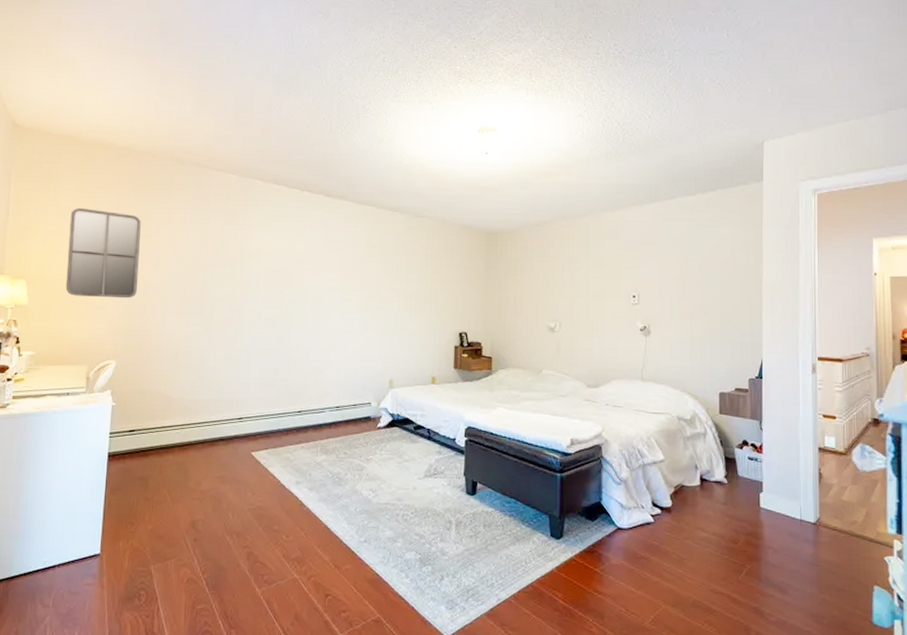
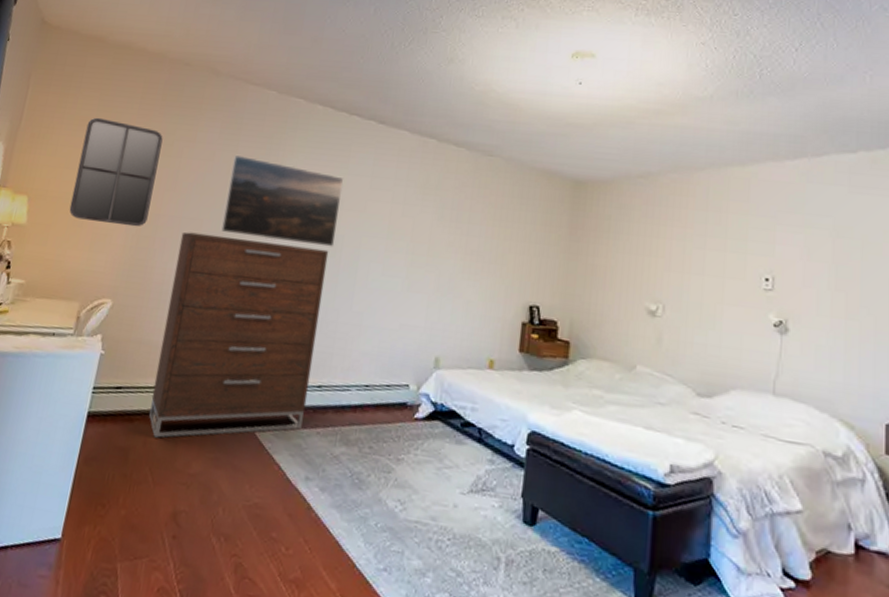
dresser: none [161,299,296,466] -> present [149,232,329,438]
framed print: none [203,231,302,301] -> present [221,154,344,247]

